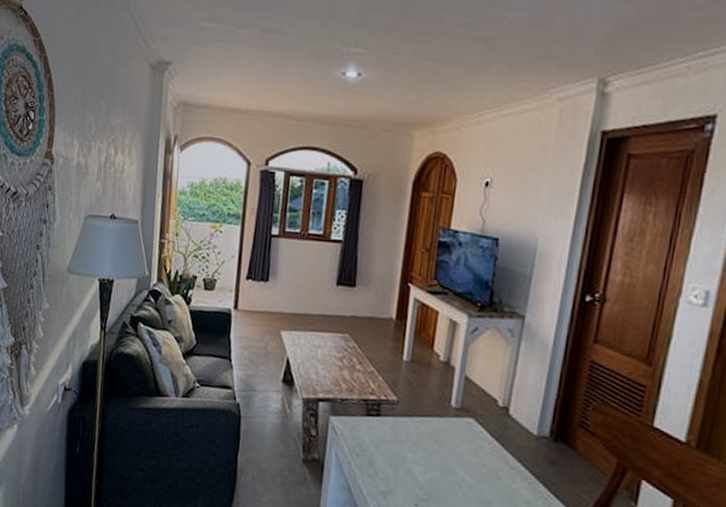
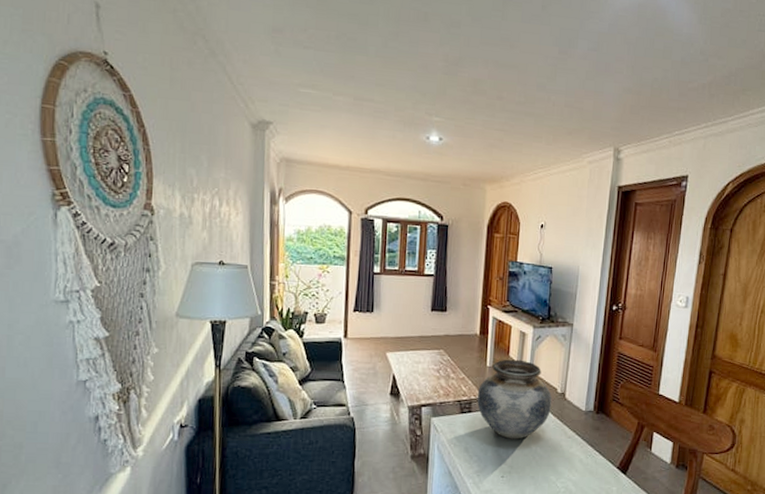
vase: none [388,353,490,460] -> present [477,359,553,439]

